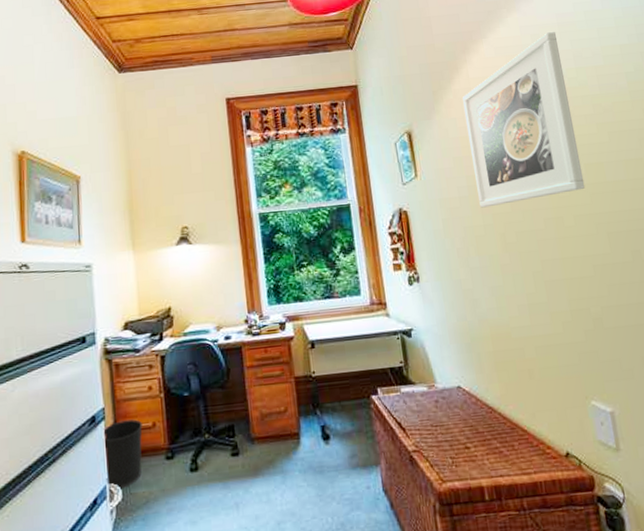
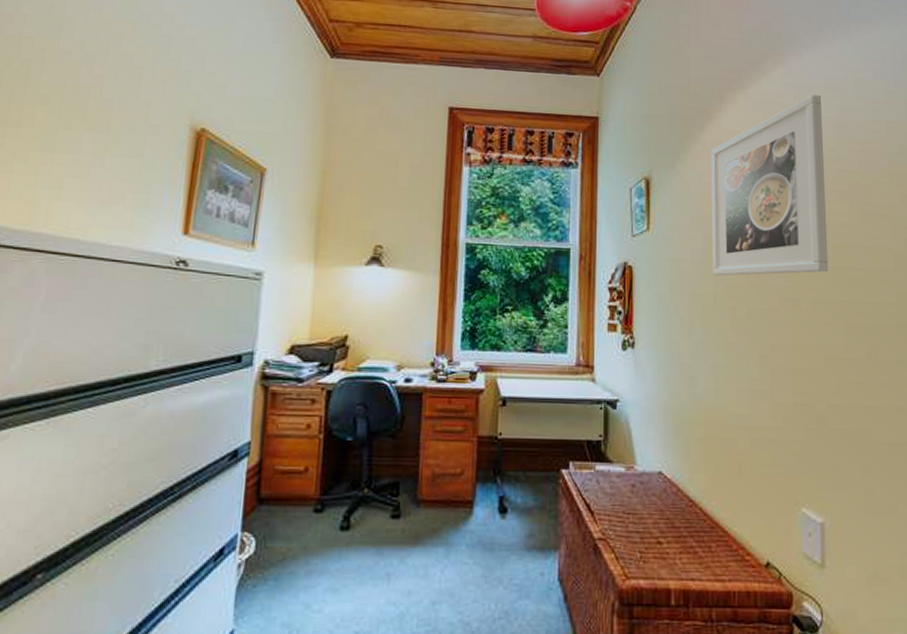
wastebasket: present [103,419,142,488] -> none [238,460,293,539]

